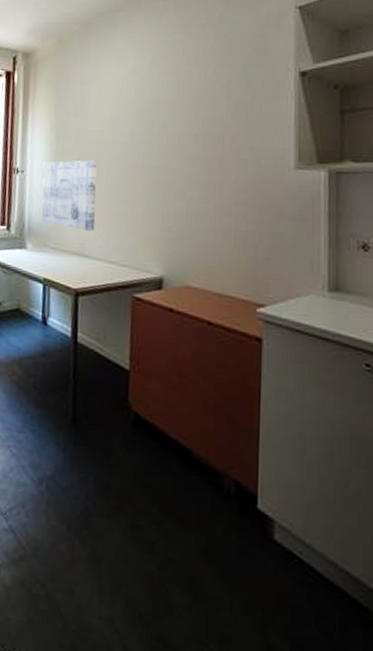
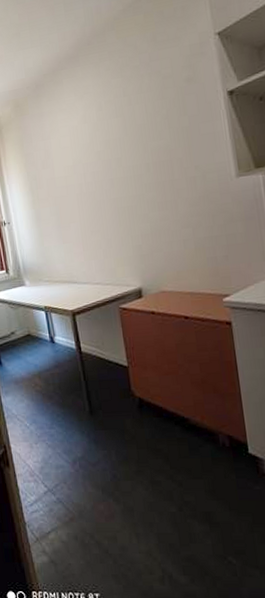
wall art: present [41,160,97,231] -> none [24,202,78,262]

